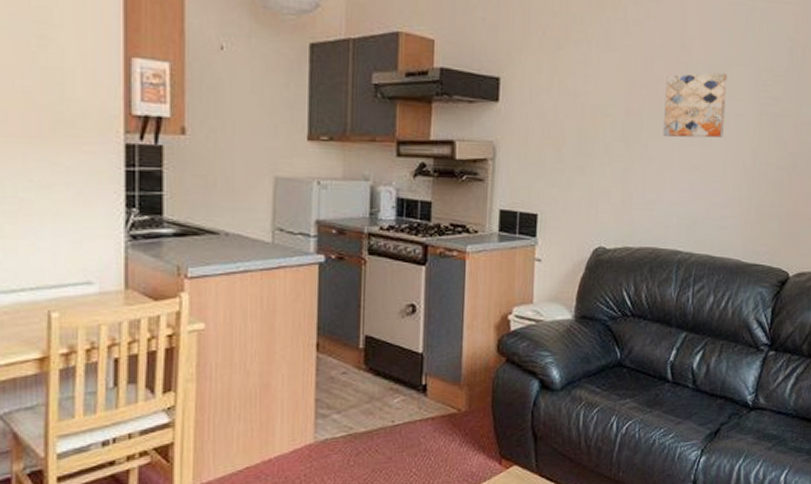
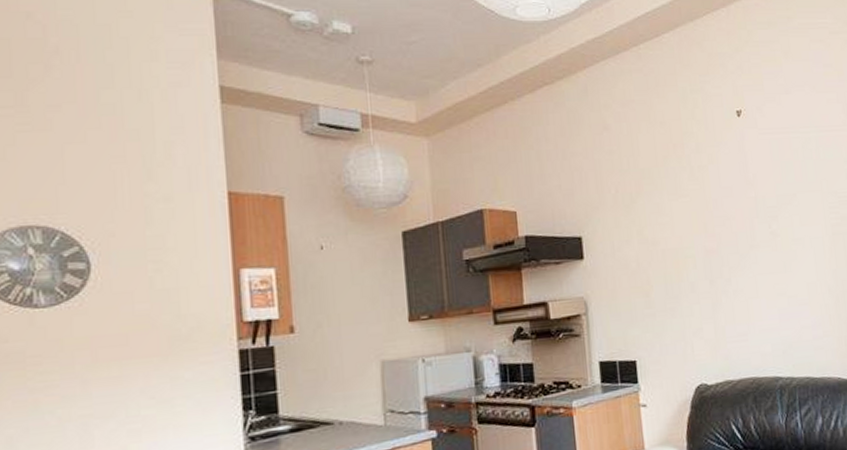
wall art: present [663,73,728,138] -> none [738,202,802,269]

